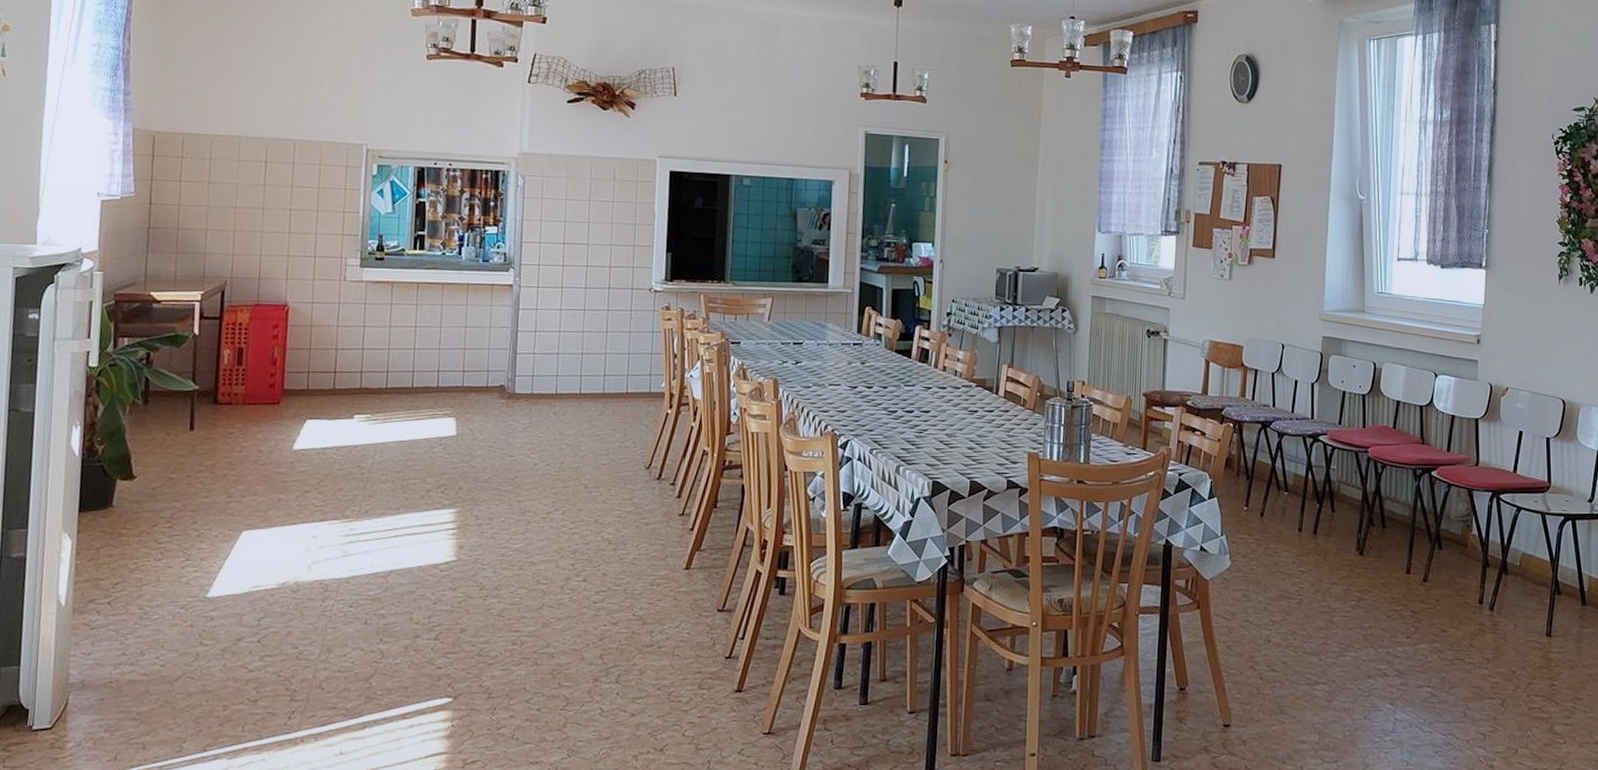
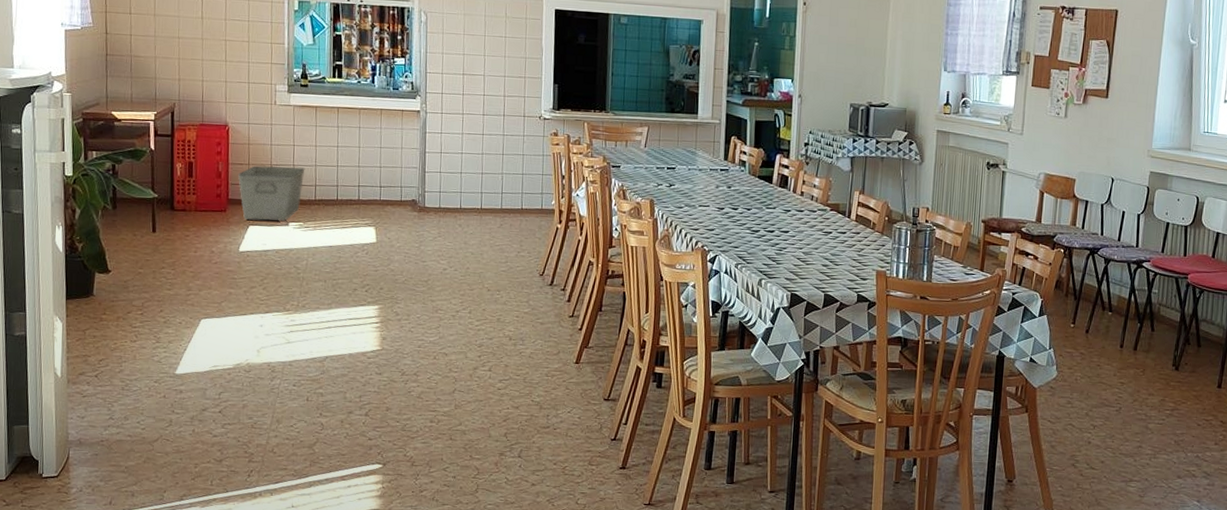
storage bin: none [295,350,376,413] -> present [237,165,305,221]

